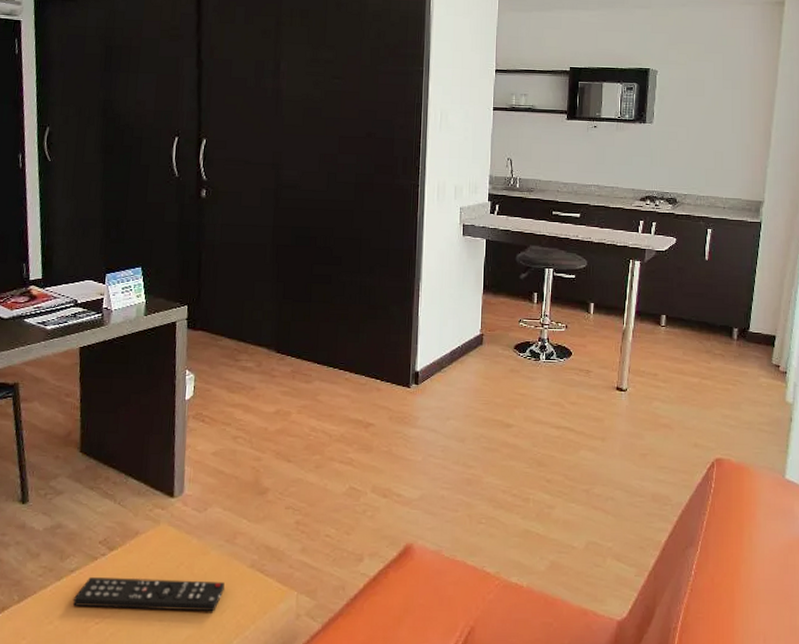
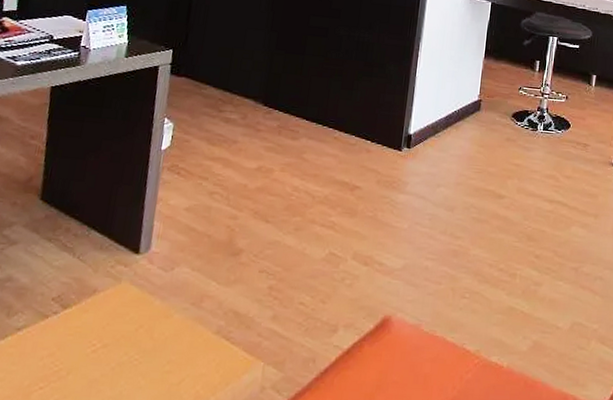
remote control: present [72,577,225,612] -> none [16,337,186,381]

